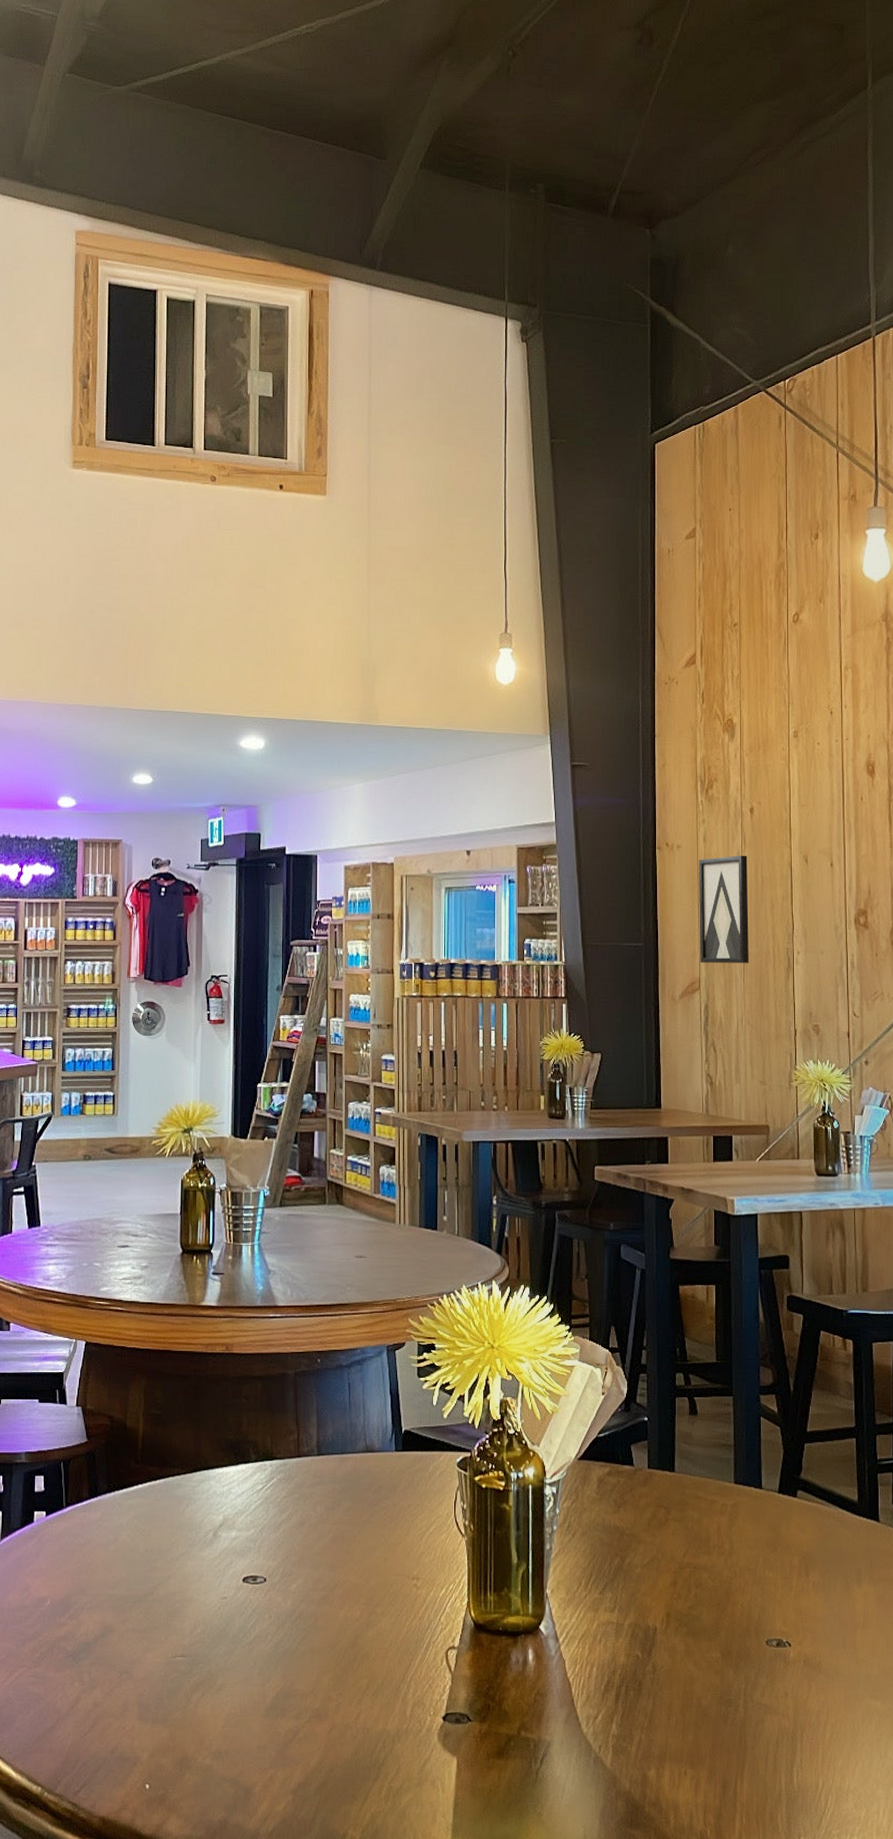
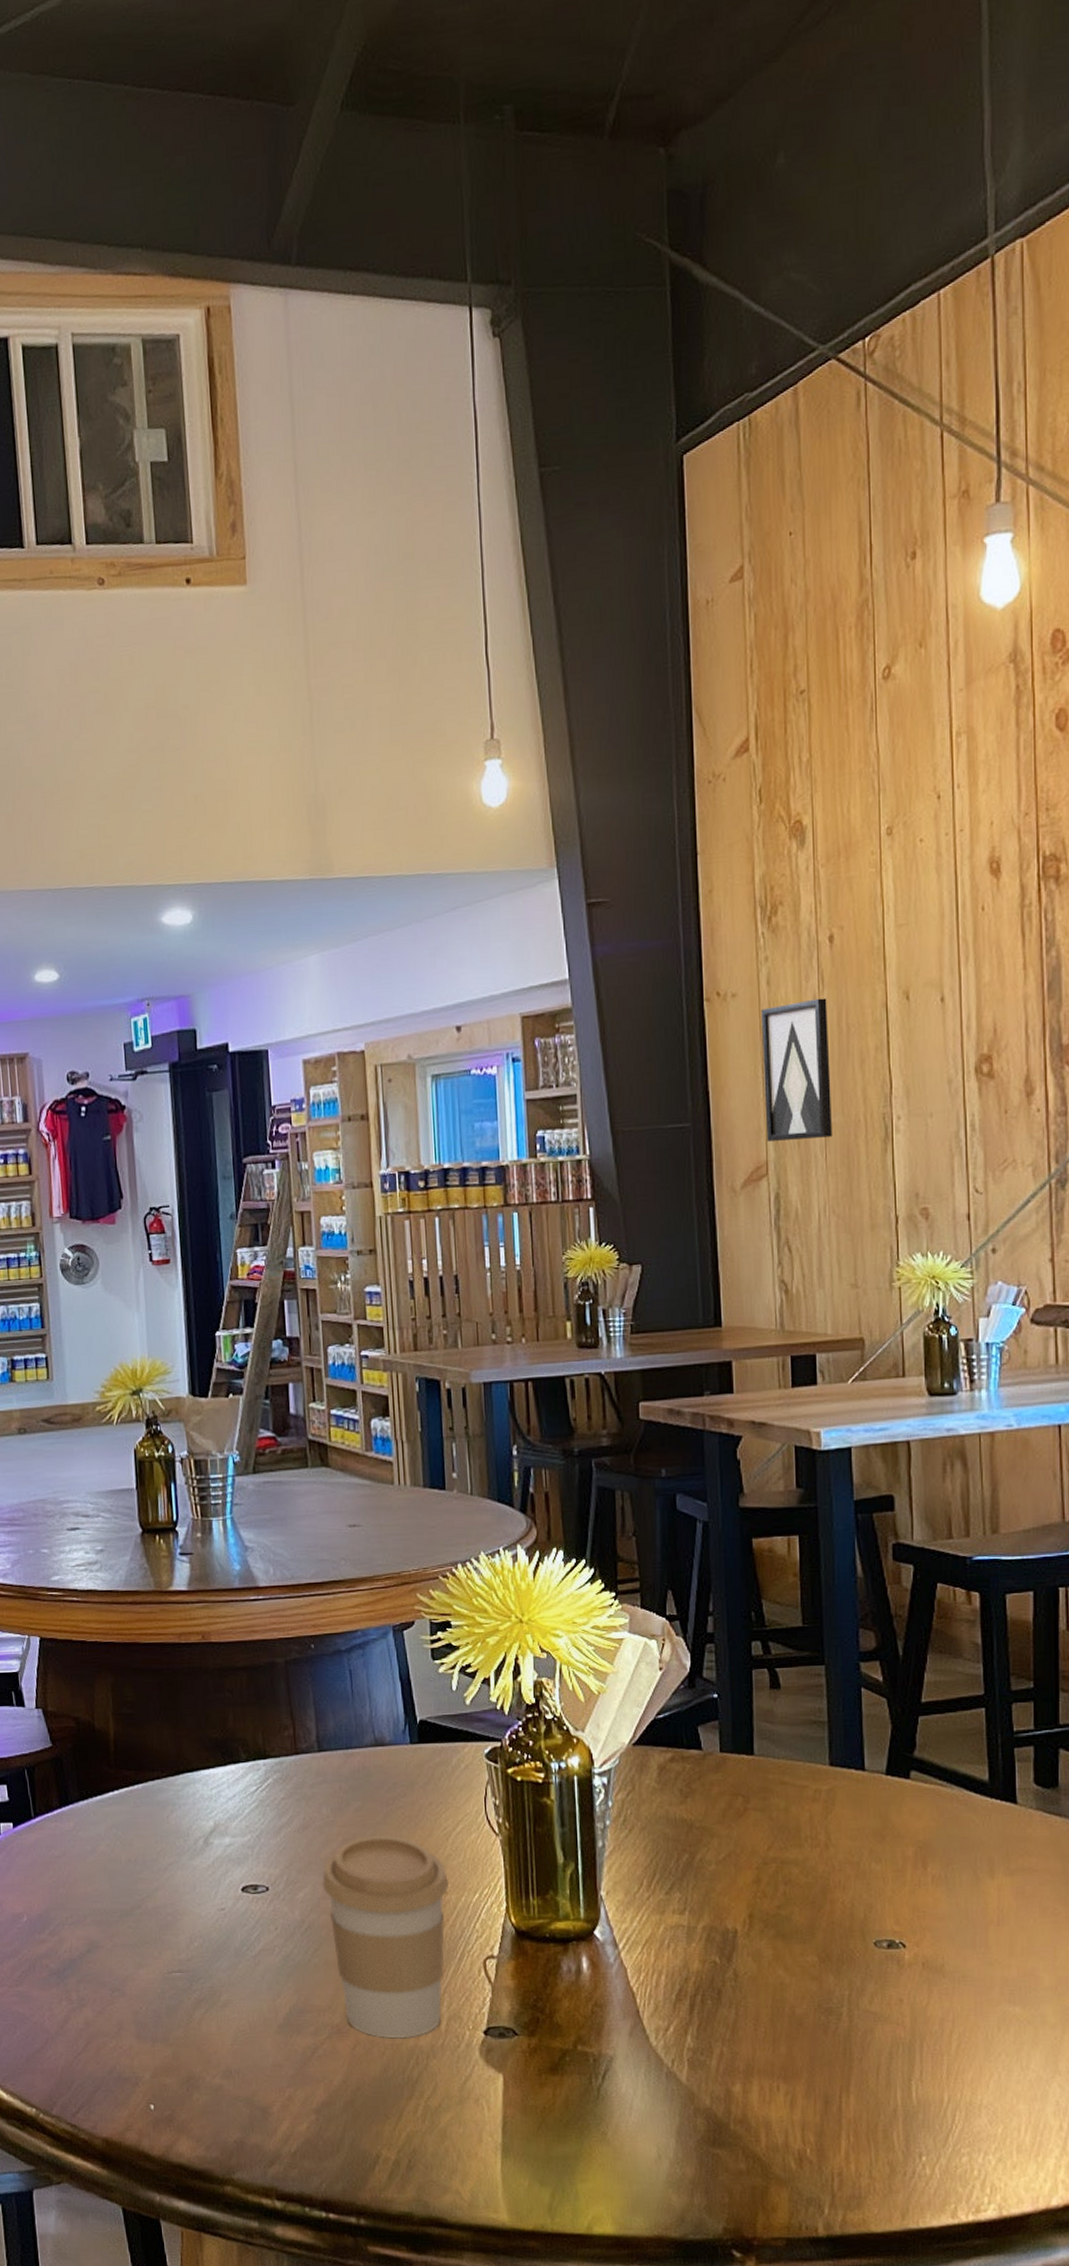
coffee cup: none [313,1534,421,1722] -> present [322,1836,449,2038]

